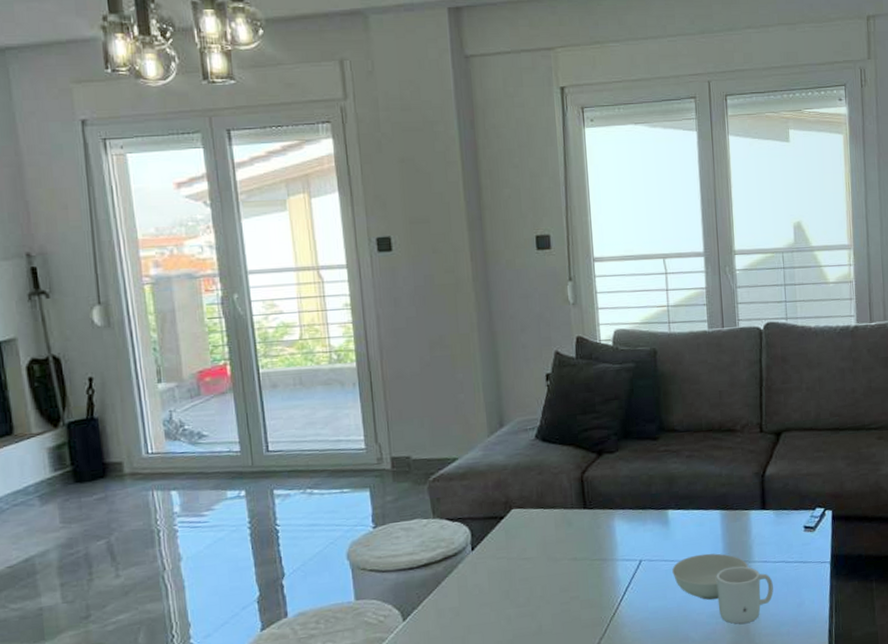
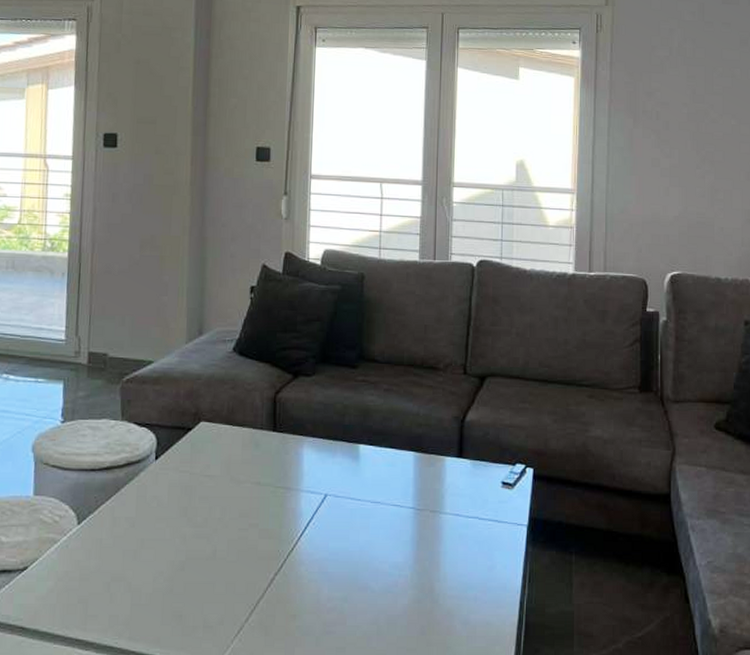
bowl: present [672,553,748,600] -> none [358,497,438,549]
mug: present [716,566,774,624] -> none [402,515,463,580]

